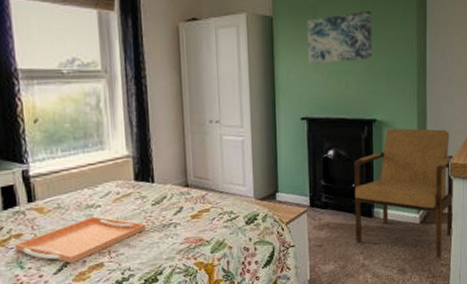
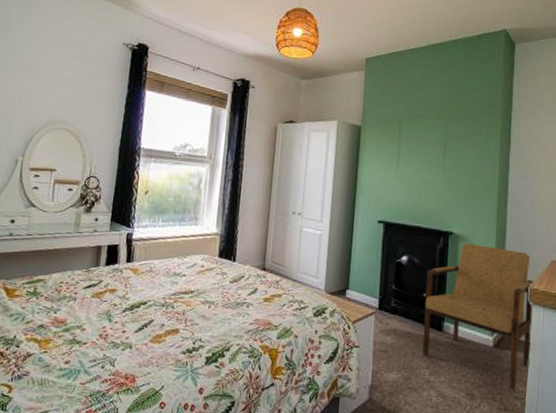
serving tray: present [15,216,146,264] -> none [108,284,221,325]
wall art: present [307,10,373,64] -> none [390,129,456,174]

